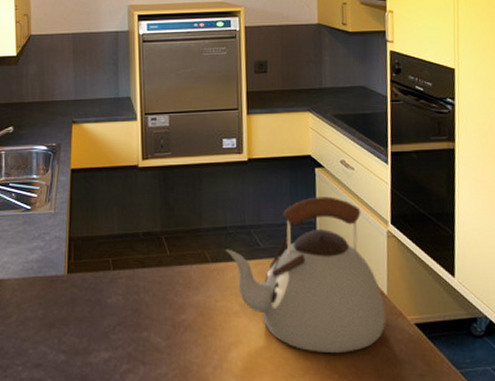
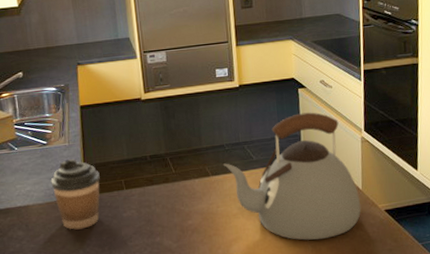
coffee cup: none [30,229,85,313] -> present [51,159,100,230]

